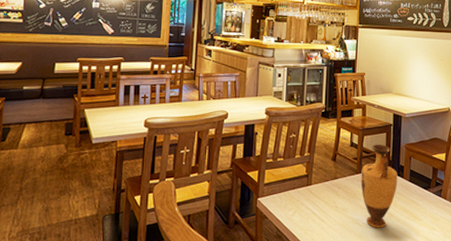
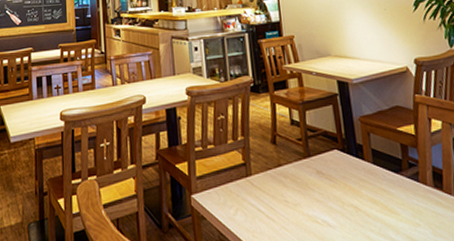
vase: present [360,144,398,228] -> none [309,119,359,227]

